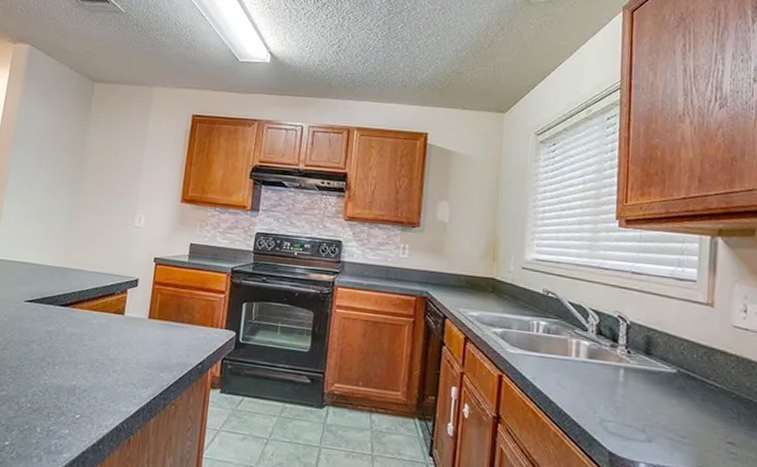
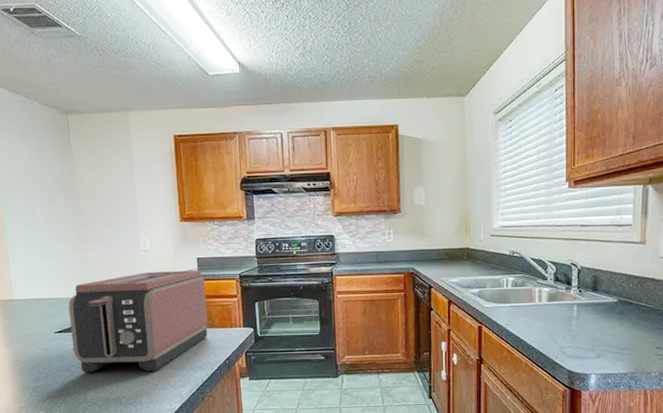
toaster: none [38,250,194,364] -> present [68,270,208,373]

